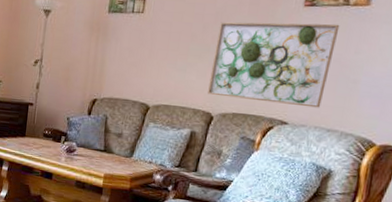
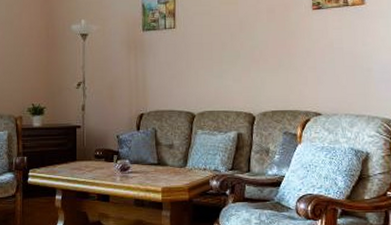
wall art: present [208,22,340,108] -> none [244,22,346,97]

